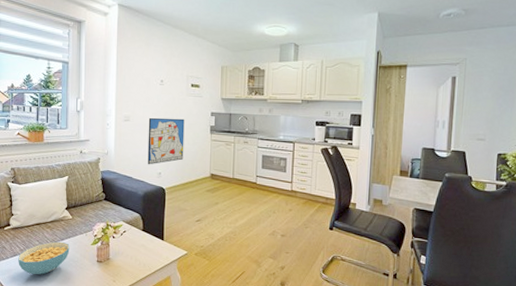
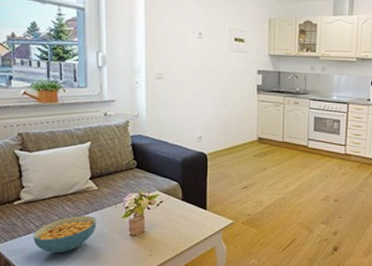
wall art: present [147,117,185,165] -> none [185,75,228,129]

